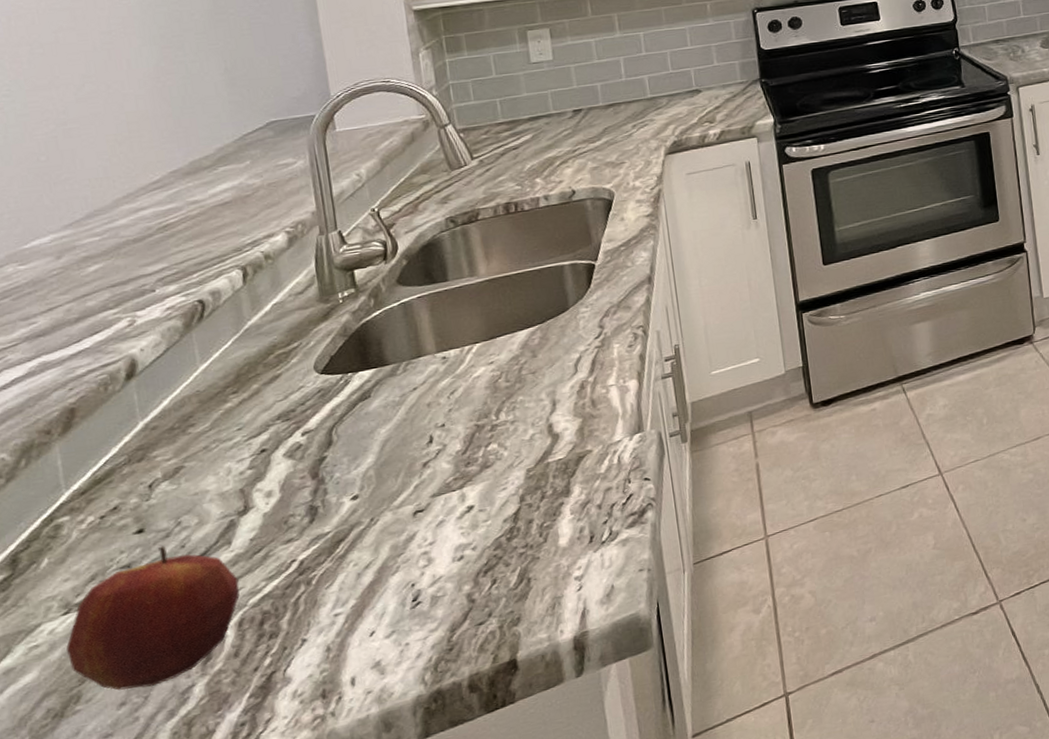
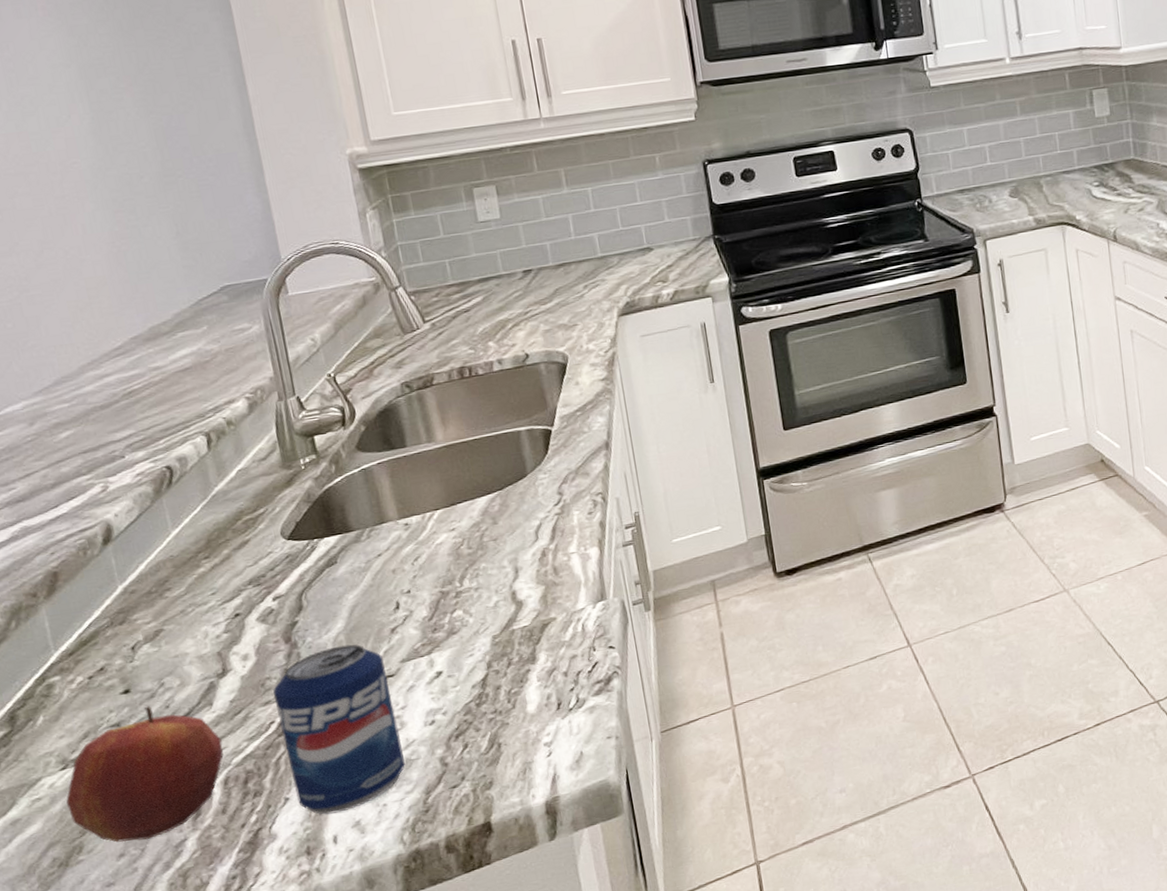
beverage can: none [296,479,431,656] -> present [273,644,405,815]

